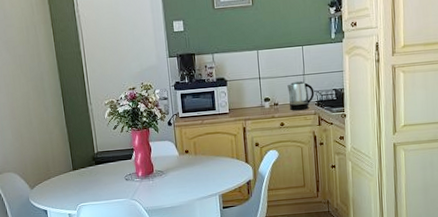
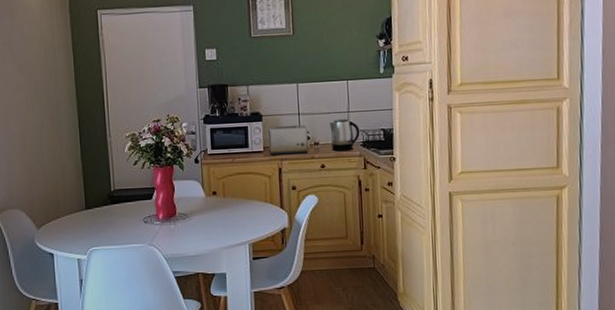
toaster: none [233,87,270,116] -> present [268,124,310,155]

